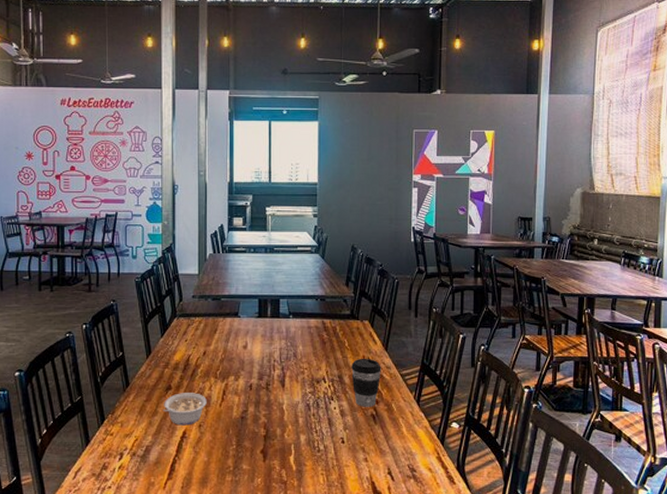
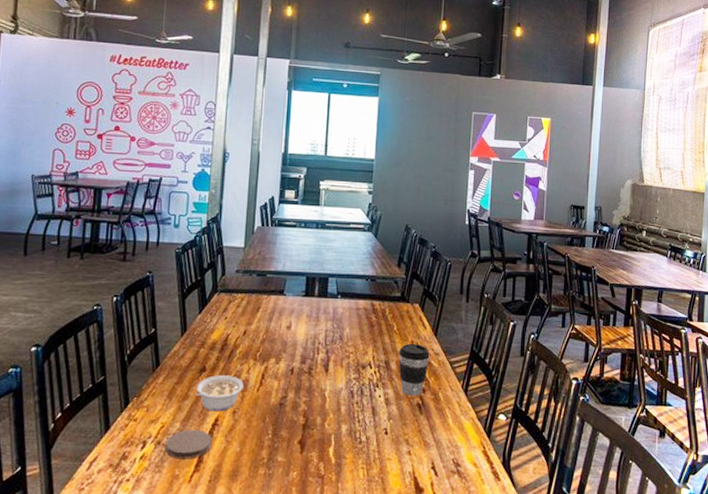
coaster: none [141,442,181,469] -> present [166,429,212,459]

